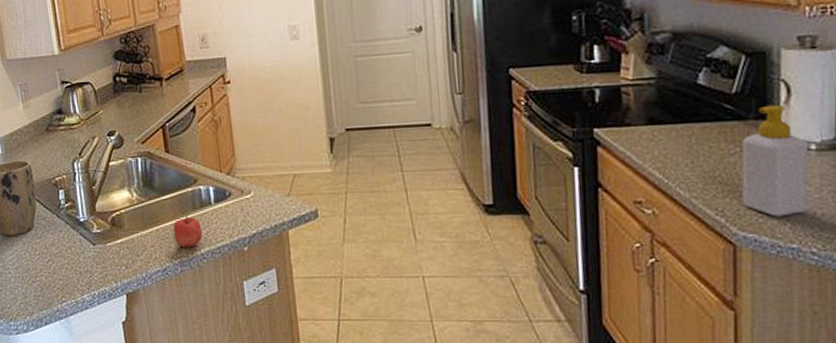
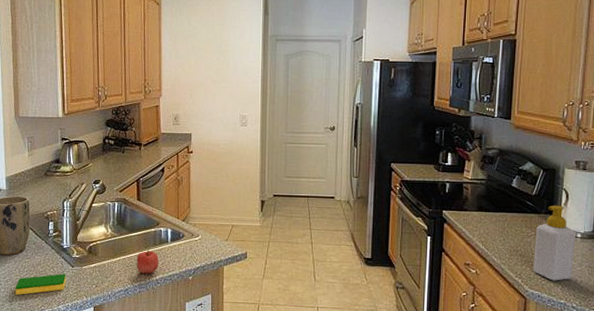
dish sponge: none [27,255,89,285] -> present [15,274,67,295]

